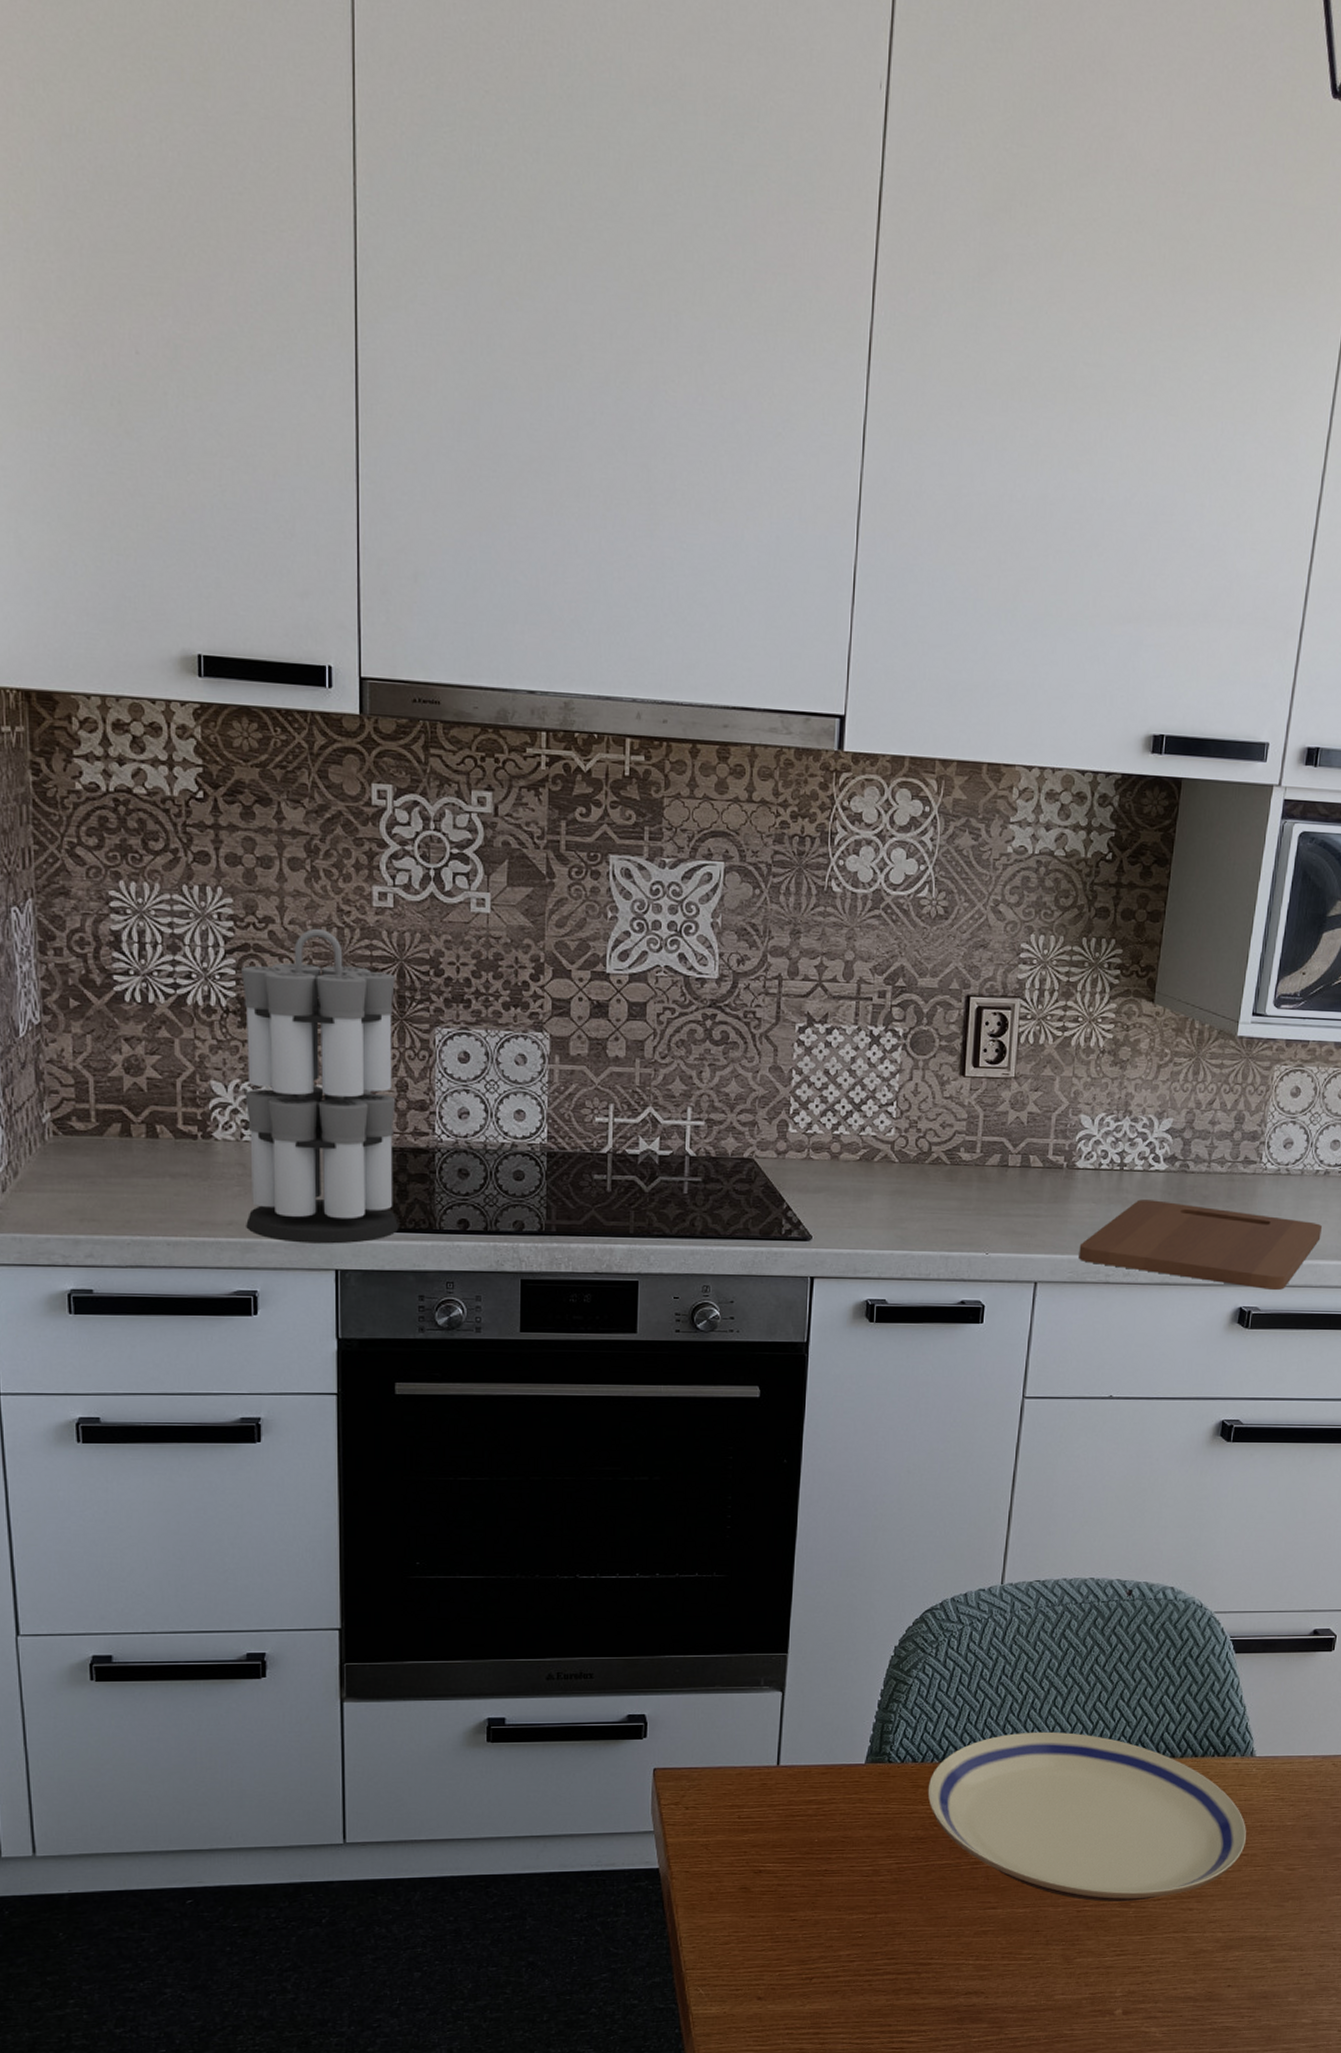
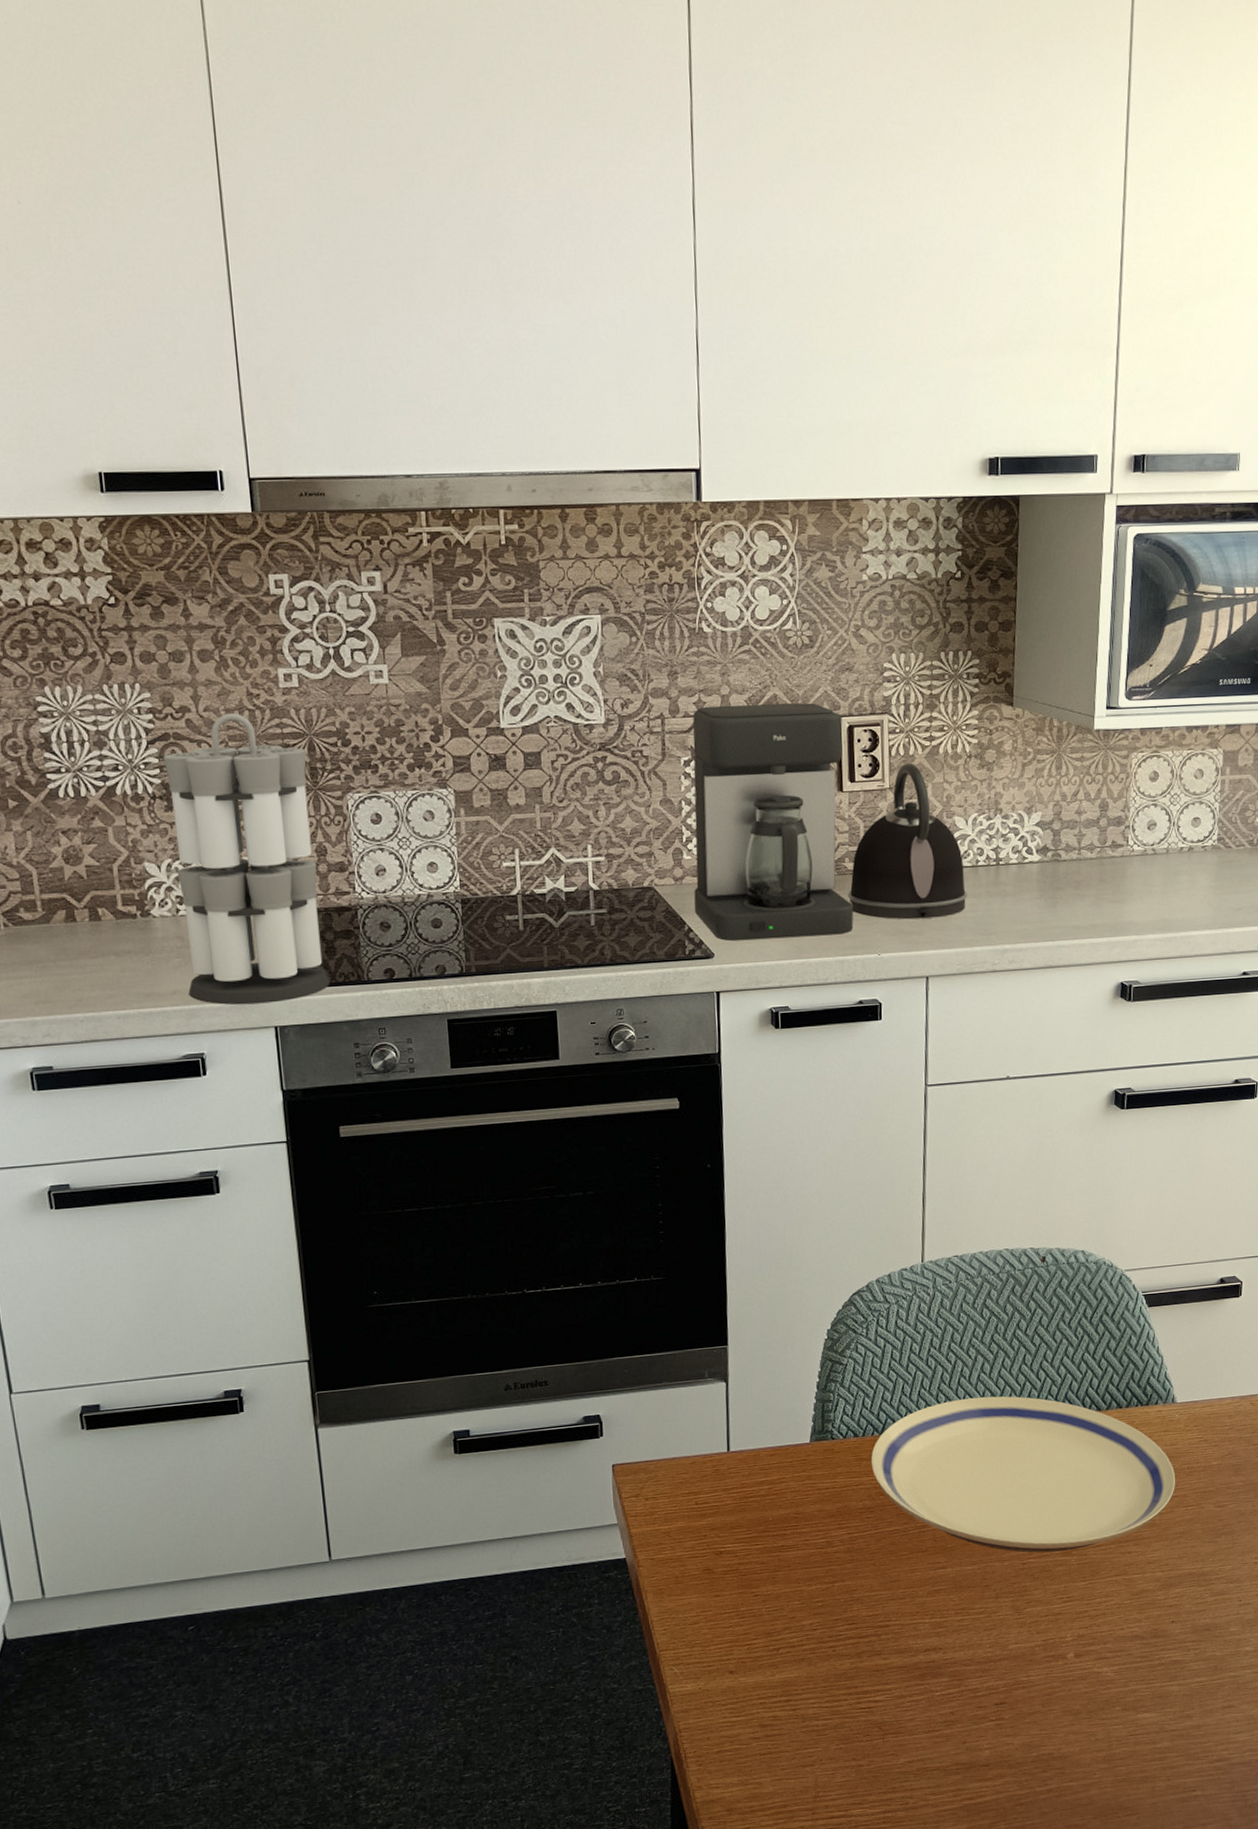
coffee maker: none [794,971,972,1229] -> present [693,702,854,942]
kettle: none [959,1052,1087,1221] -> present [847,762,968,920]
cutting board: present [1079,1199,1322,1291] -> none [965,889,1191,964]

